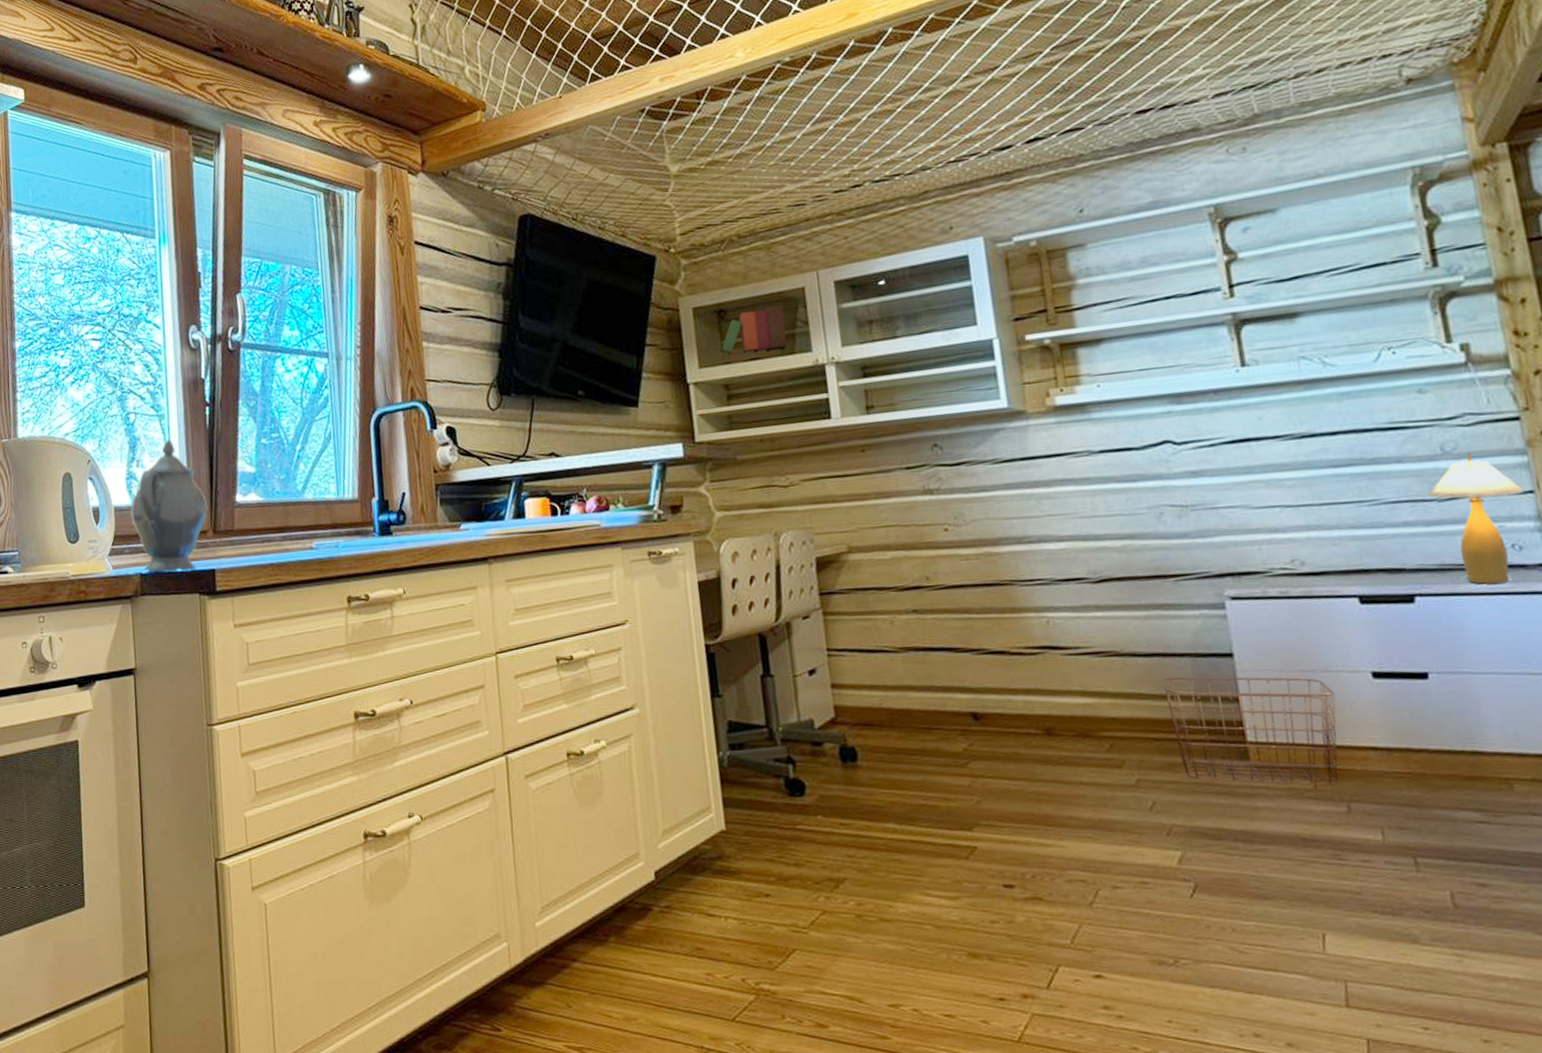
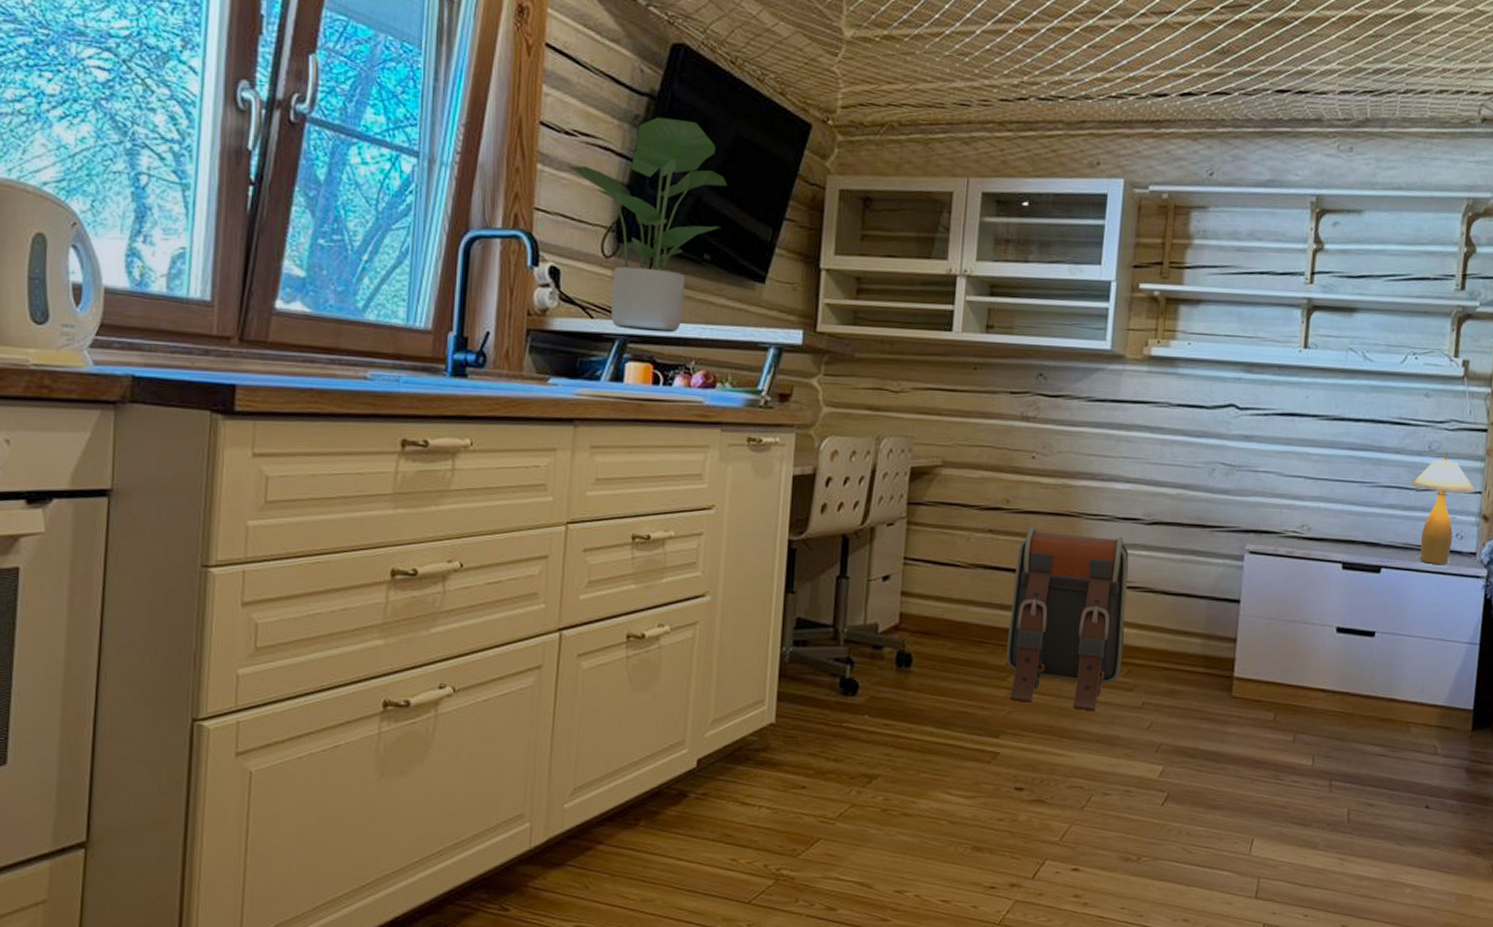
teapot: present [130,439,208,573] -> none [127,217,237,382]
potted plant: none [449,277,589,470] -> present [568,117,728,333]
books: present [721,305,787,355] -> none [860,203,929,254]
backpack: none [950,599,1101,794] -> present [1006,527,1129,711]
basket: present [1162,676,1338,786] -> none [1181,615,1306,718]

